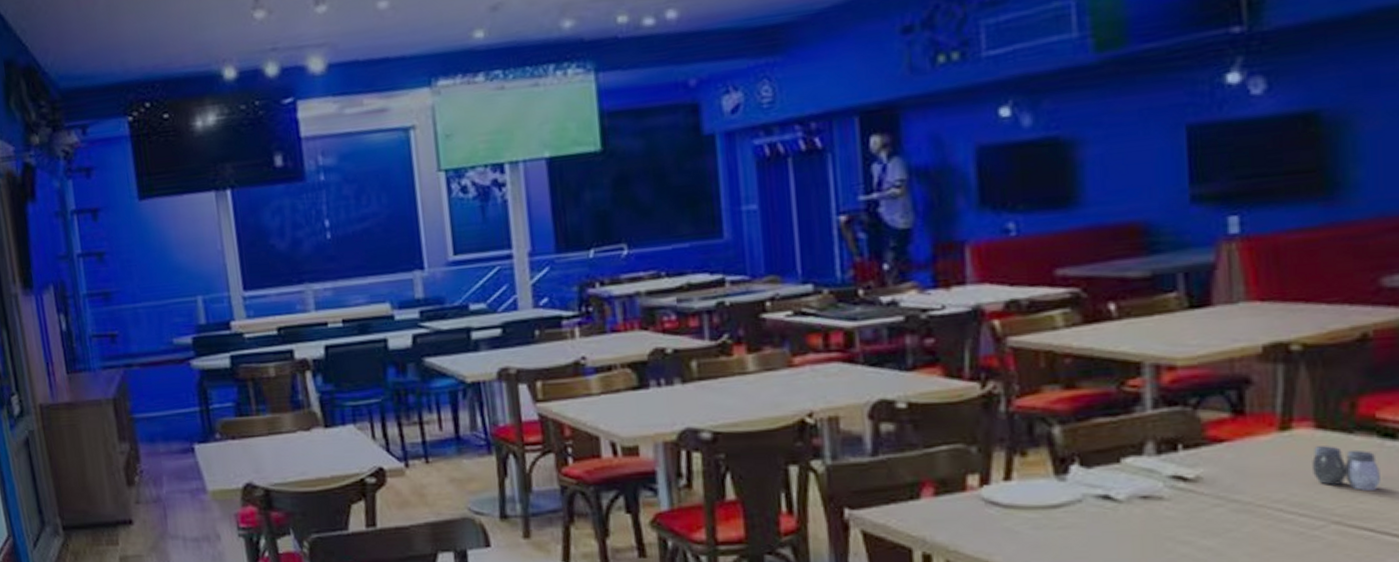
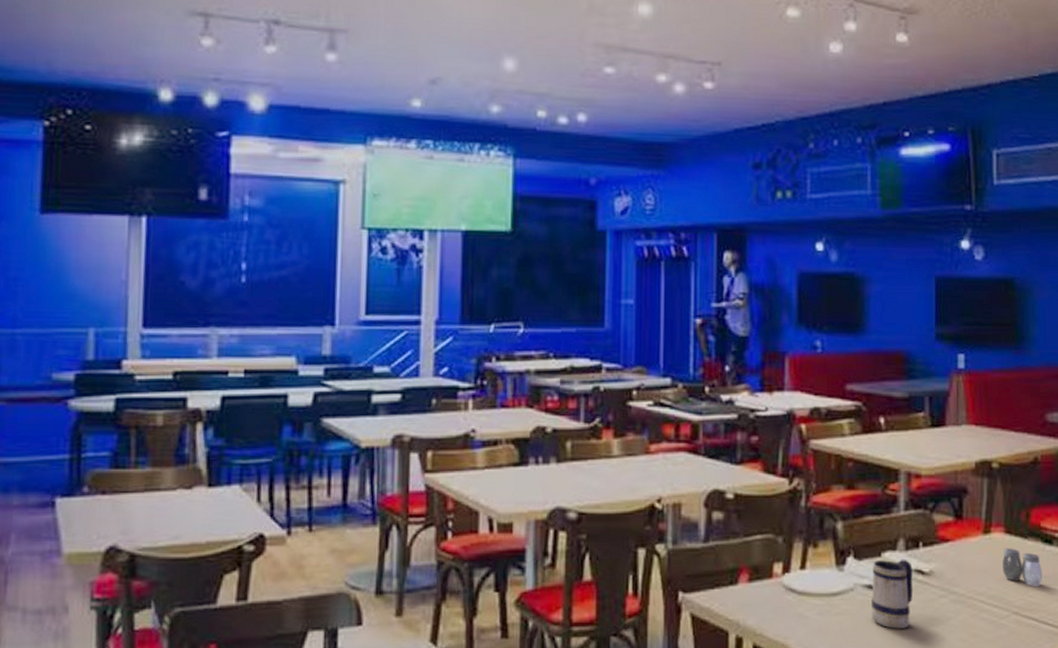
beer mug: none [1107,464,1171,545] -> present [870,559,913,630]

